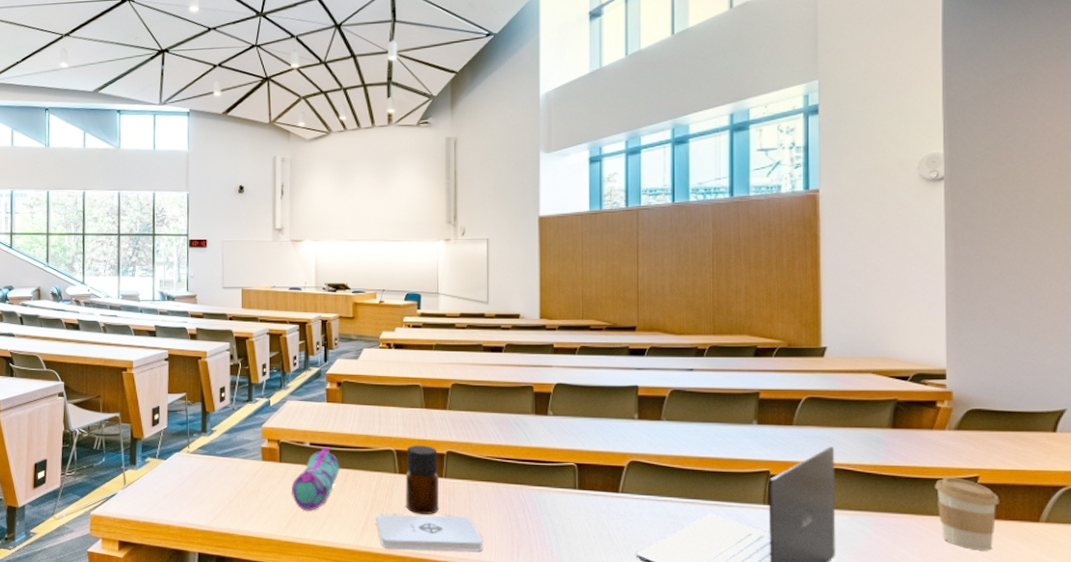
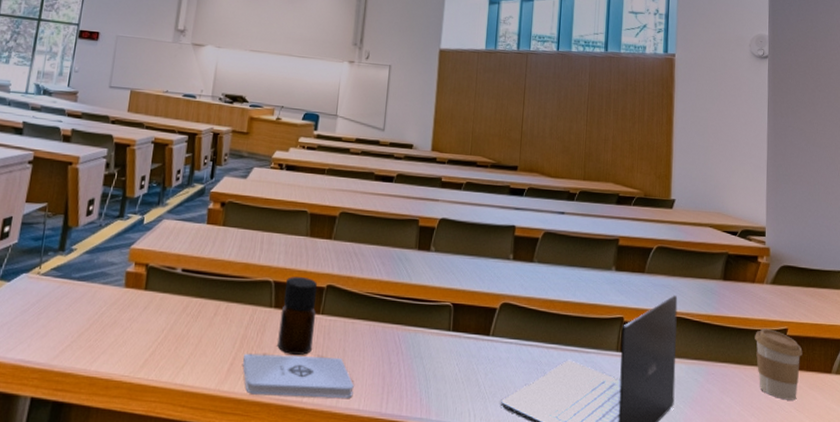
pencil case: present [292,447,339,511] -> none [153,274,212,349]

